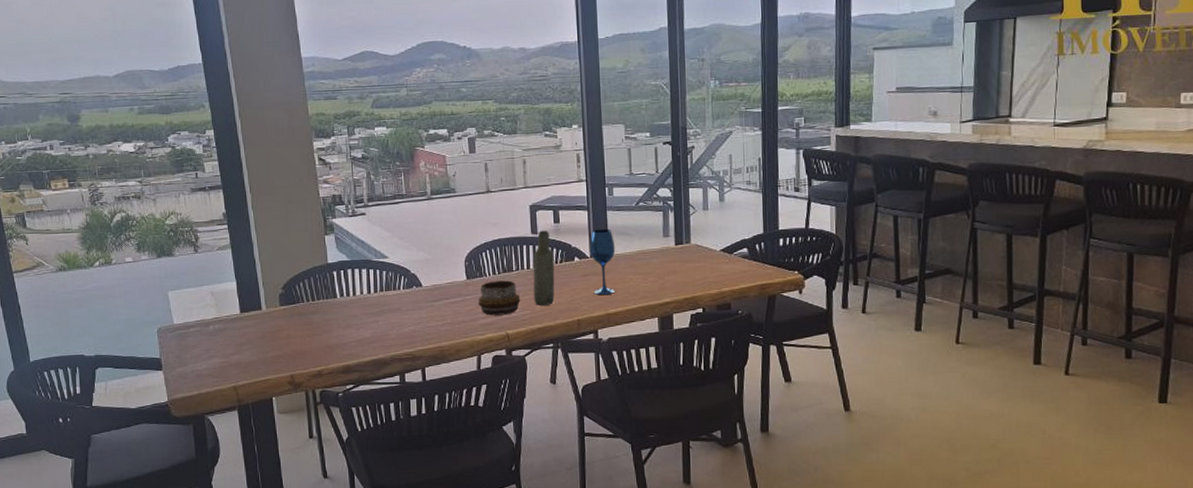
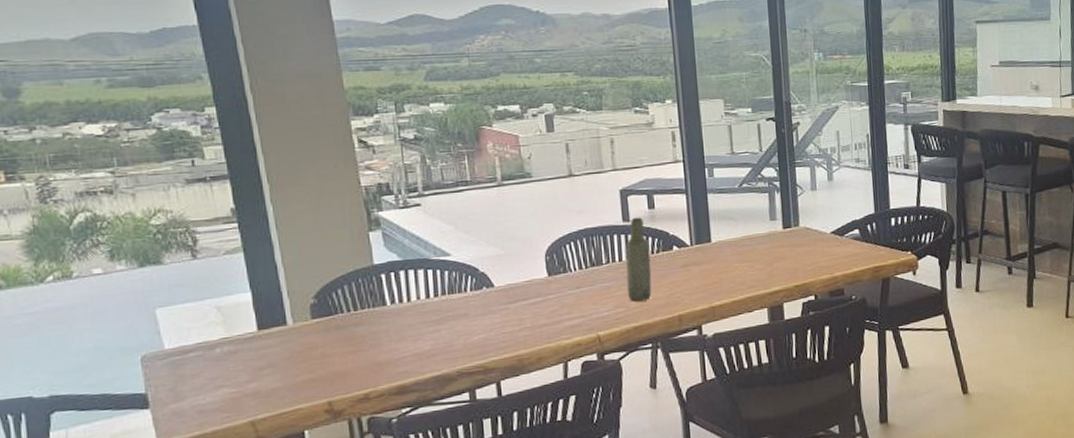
decorative bowl: present [478,280,521,316] -> none [562,275,613,317]
wineglass: present [590,229,616,295] -> none [689,213,719,286]

